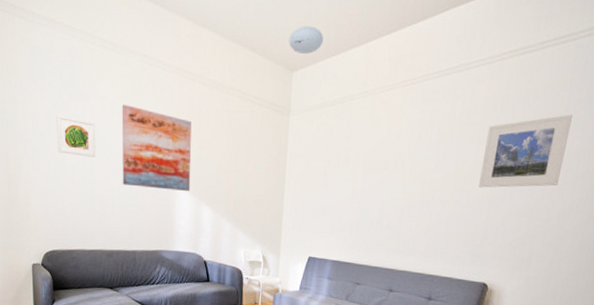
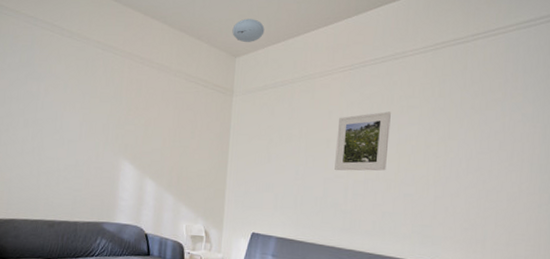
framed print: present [57,114,96,157] -> none [10,92,48,131]
wall art: present [121,104,192,192] -> none [69,83,139,166]
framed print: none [391,129,451,193] -> present [335,111,391,171]
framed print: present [479,114,572,188] -> none [423,99,511,168]

